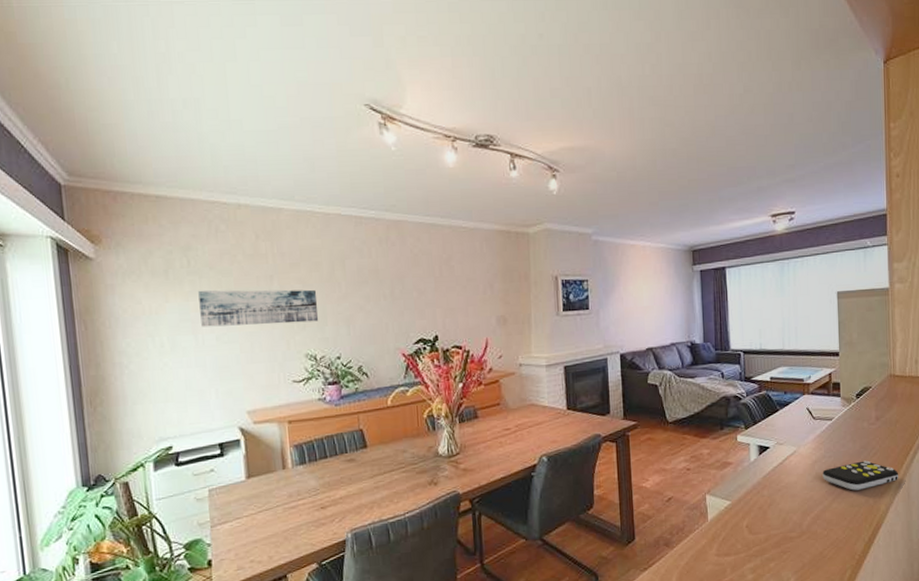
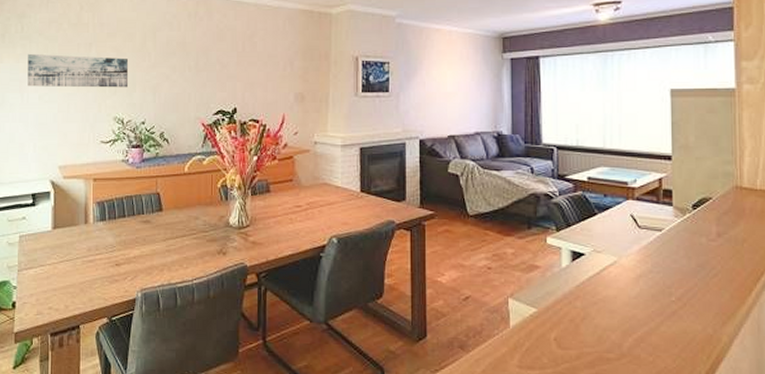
remote control: present [822,460,899,491] -> none [648,281,747,315]

